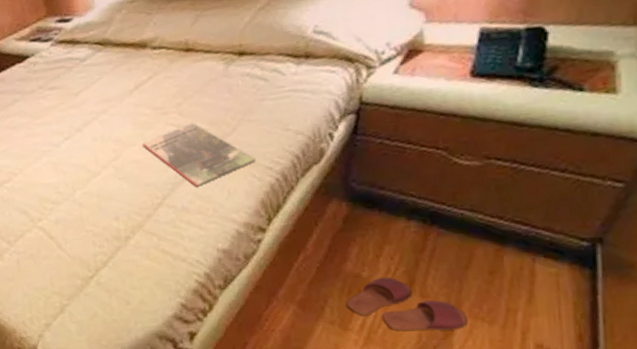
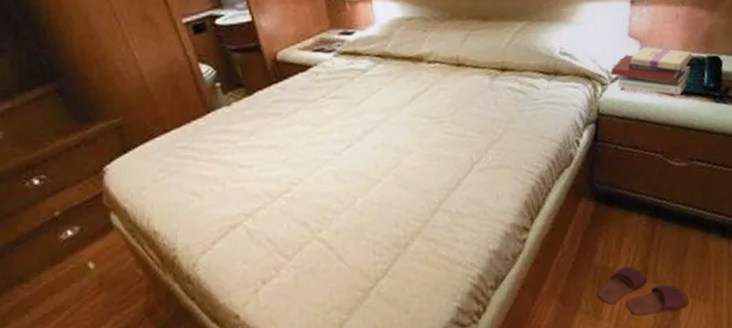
magazine: present [142,122,256,187] -> none [420,131,519,192]
books: none [382,19,503,80] -> present [611,47,692,96]

